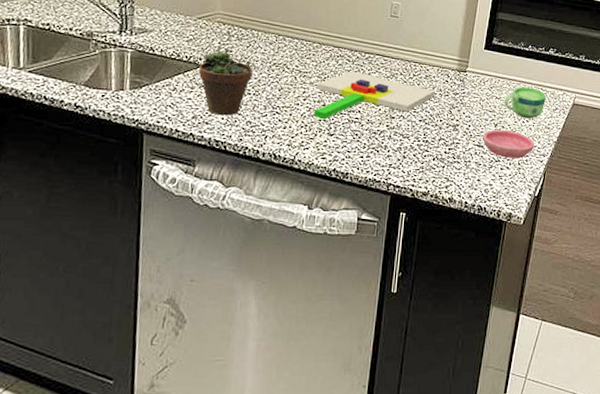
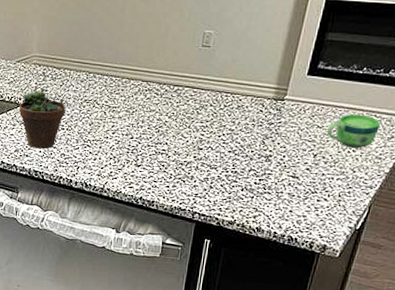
chopping board: present [313,71,435,120] -> none [122,104,248,152]
saucer: present [482,130,535,159] -> none [297,160,361,190]

